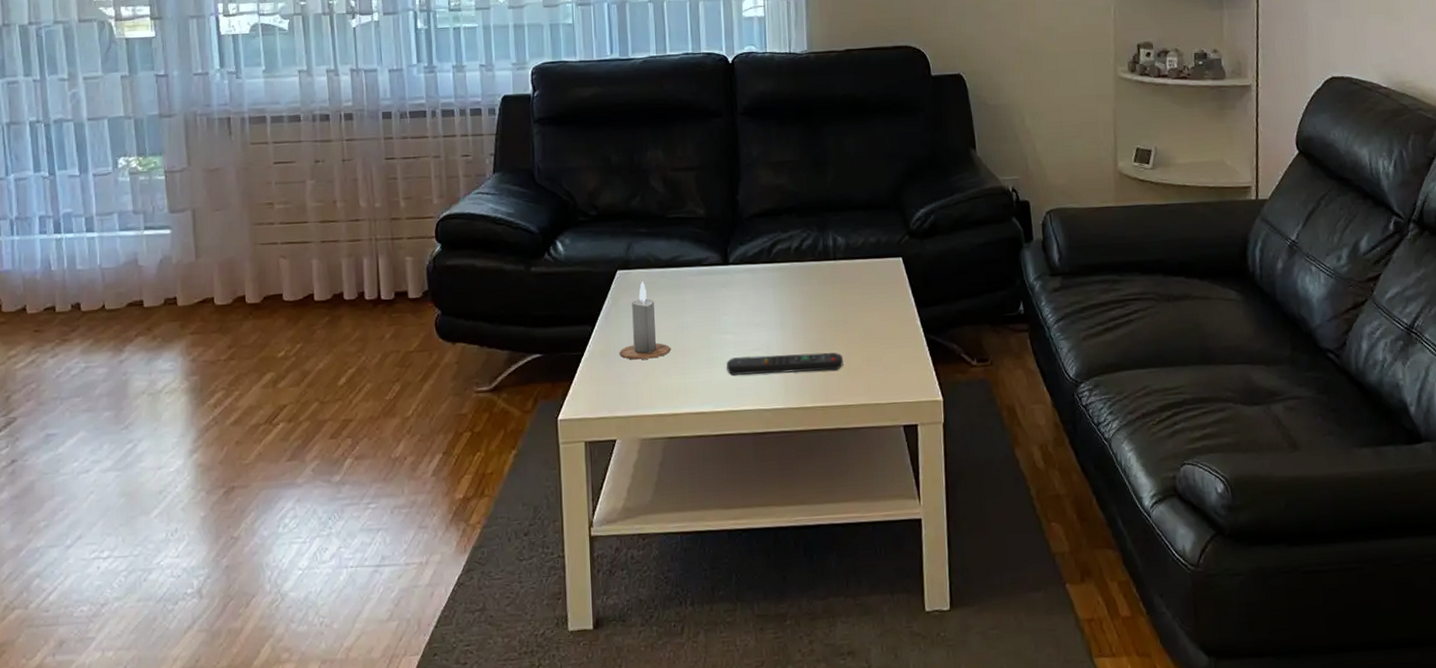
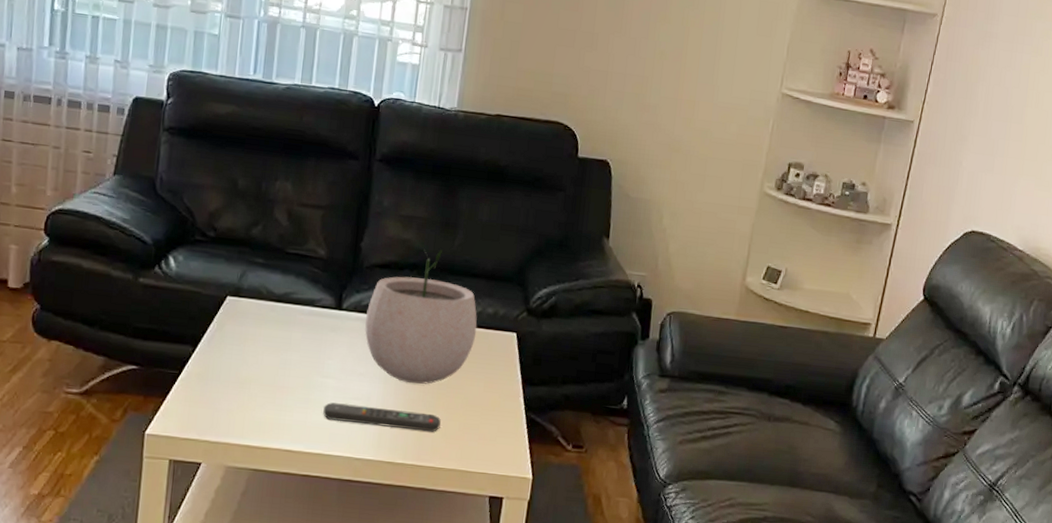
candle: present [619,281,671,360] -> none [217,311,270,390]
plant pot: none [753,188,863,326] -> present [365,249,477,385]

